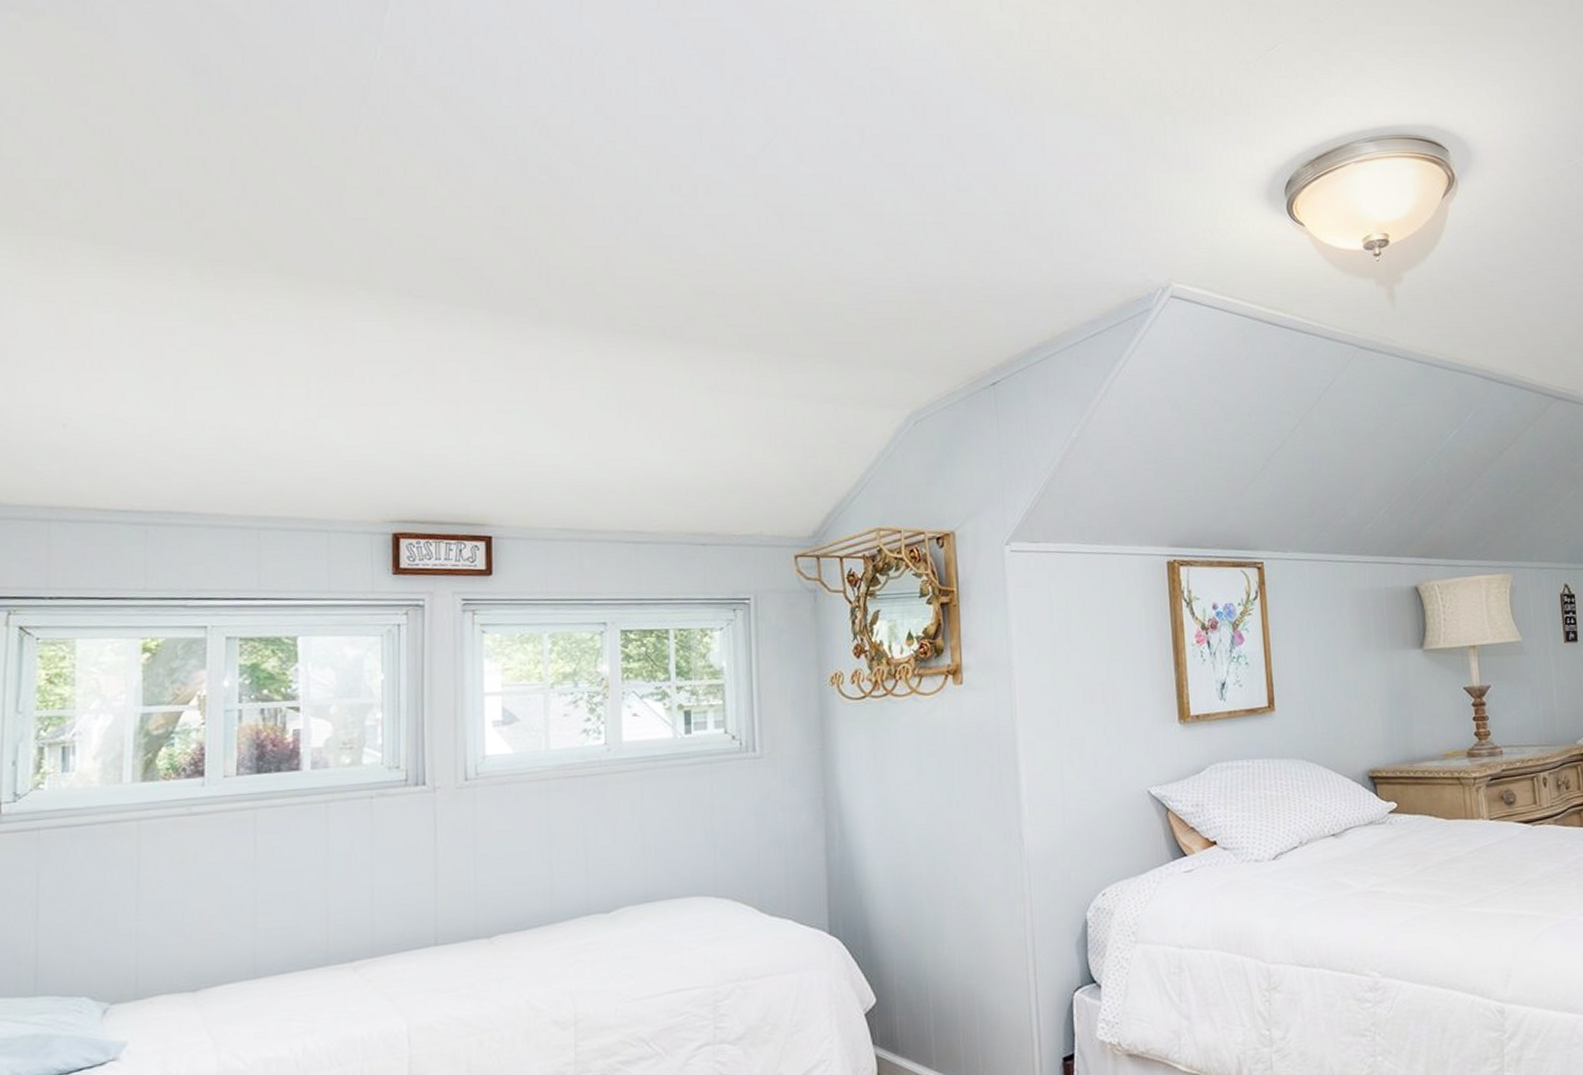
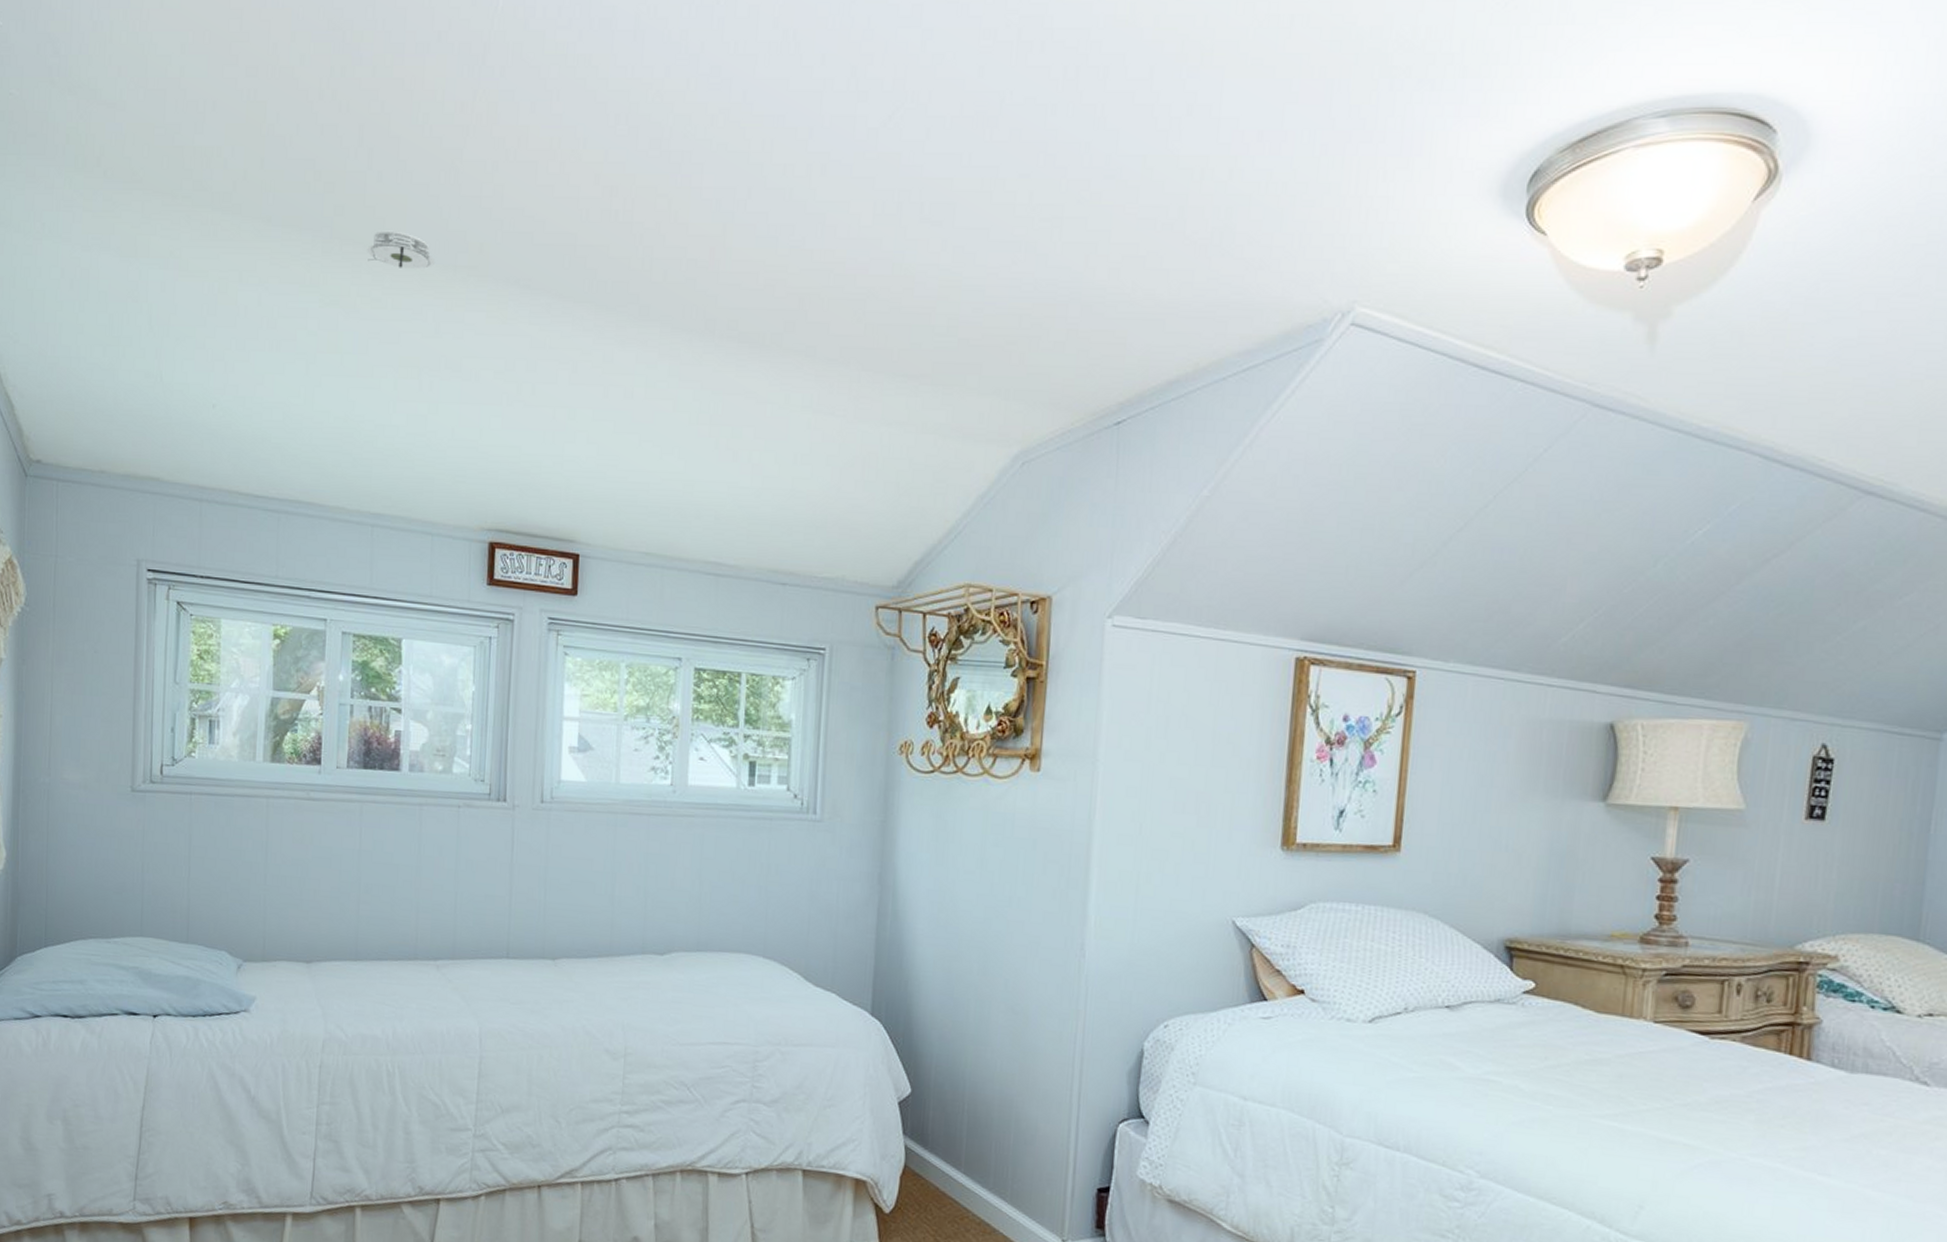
smoke detector: none [243,251,319,285] -> present [367,230,435,269]

